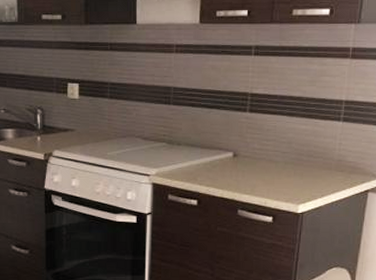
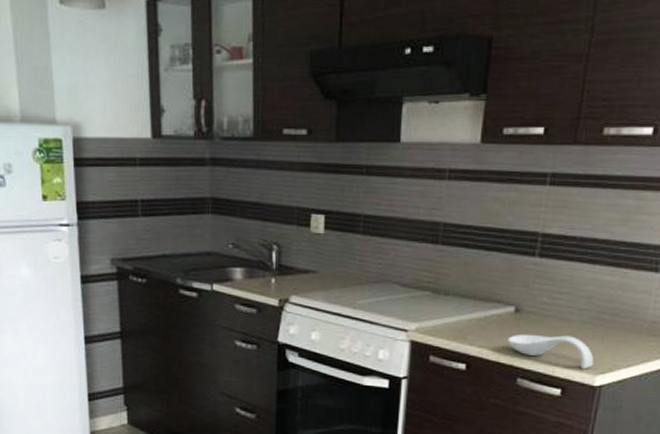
spoon rest: none [229,174,297,200] -> present [508,334,594,370]

